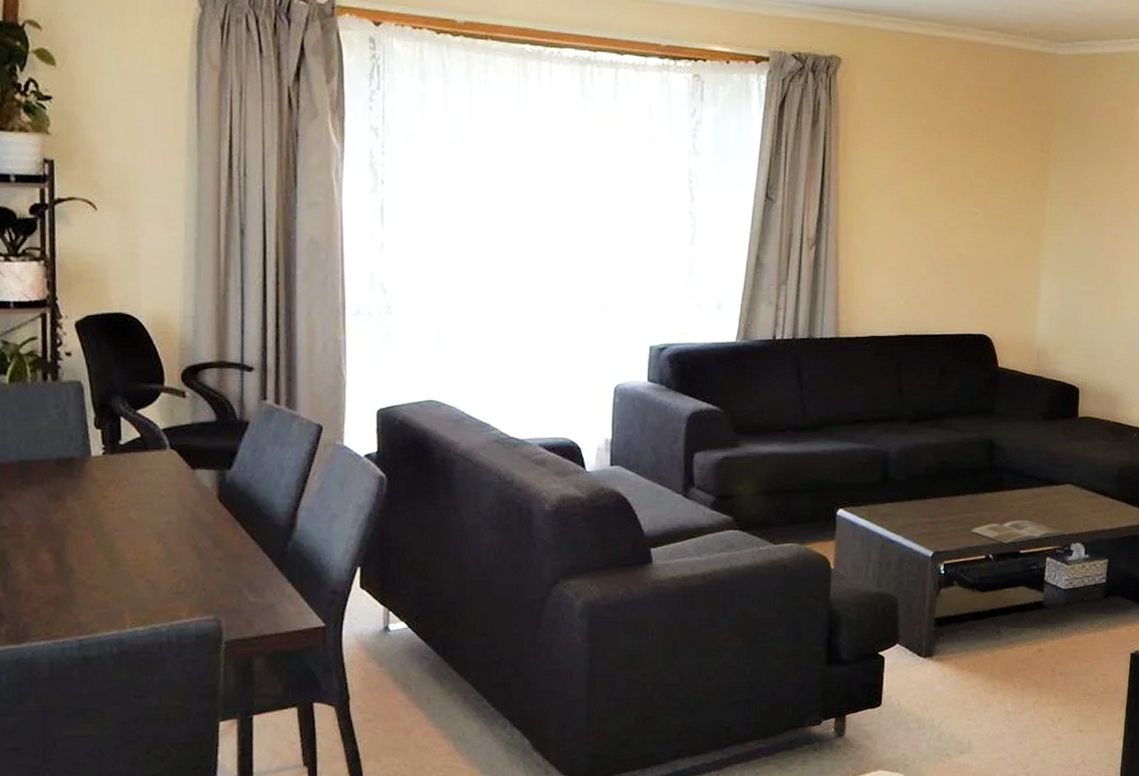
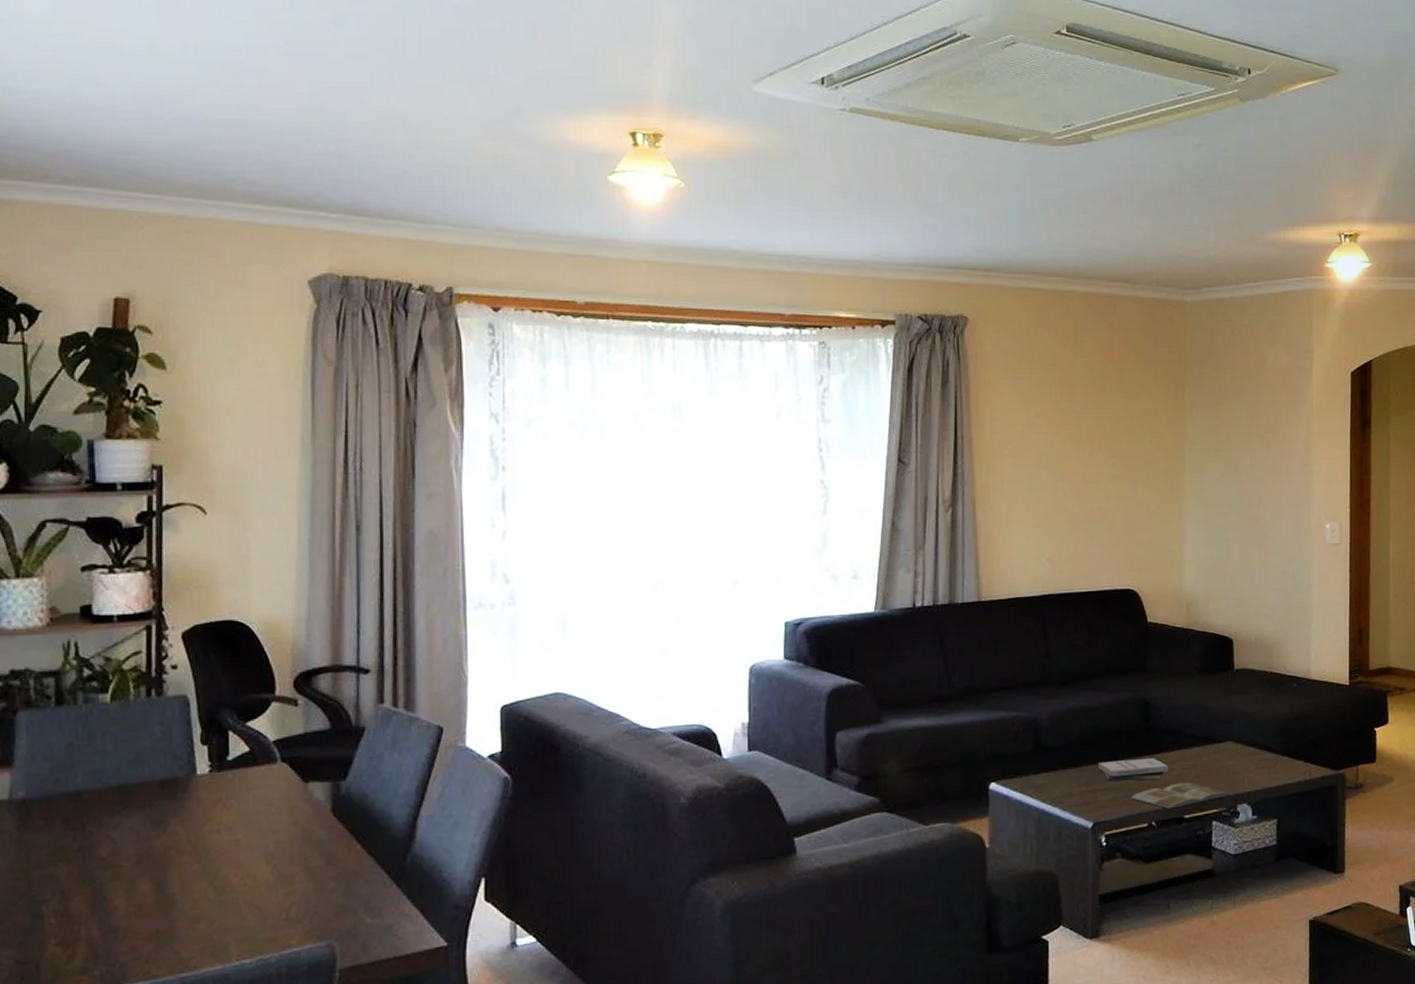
books: none [941,495,1009,516] -> present [1097,757,1169,781]

